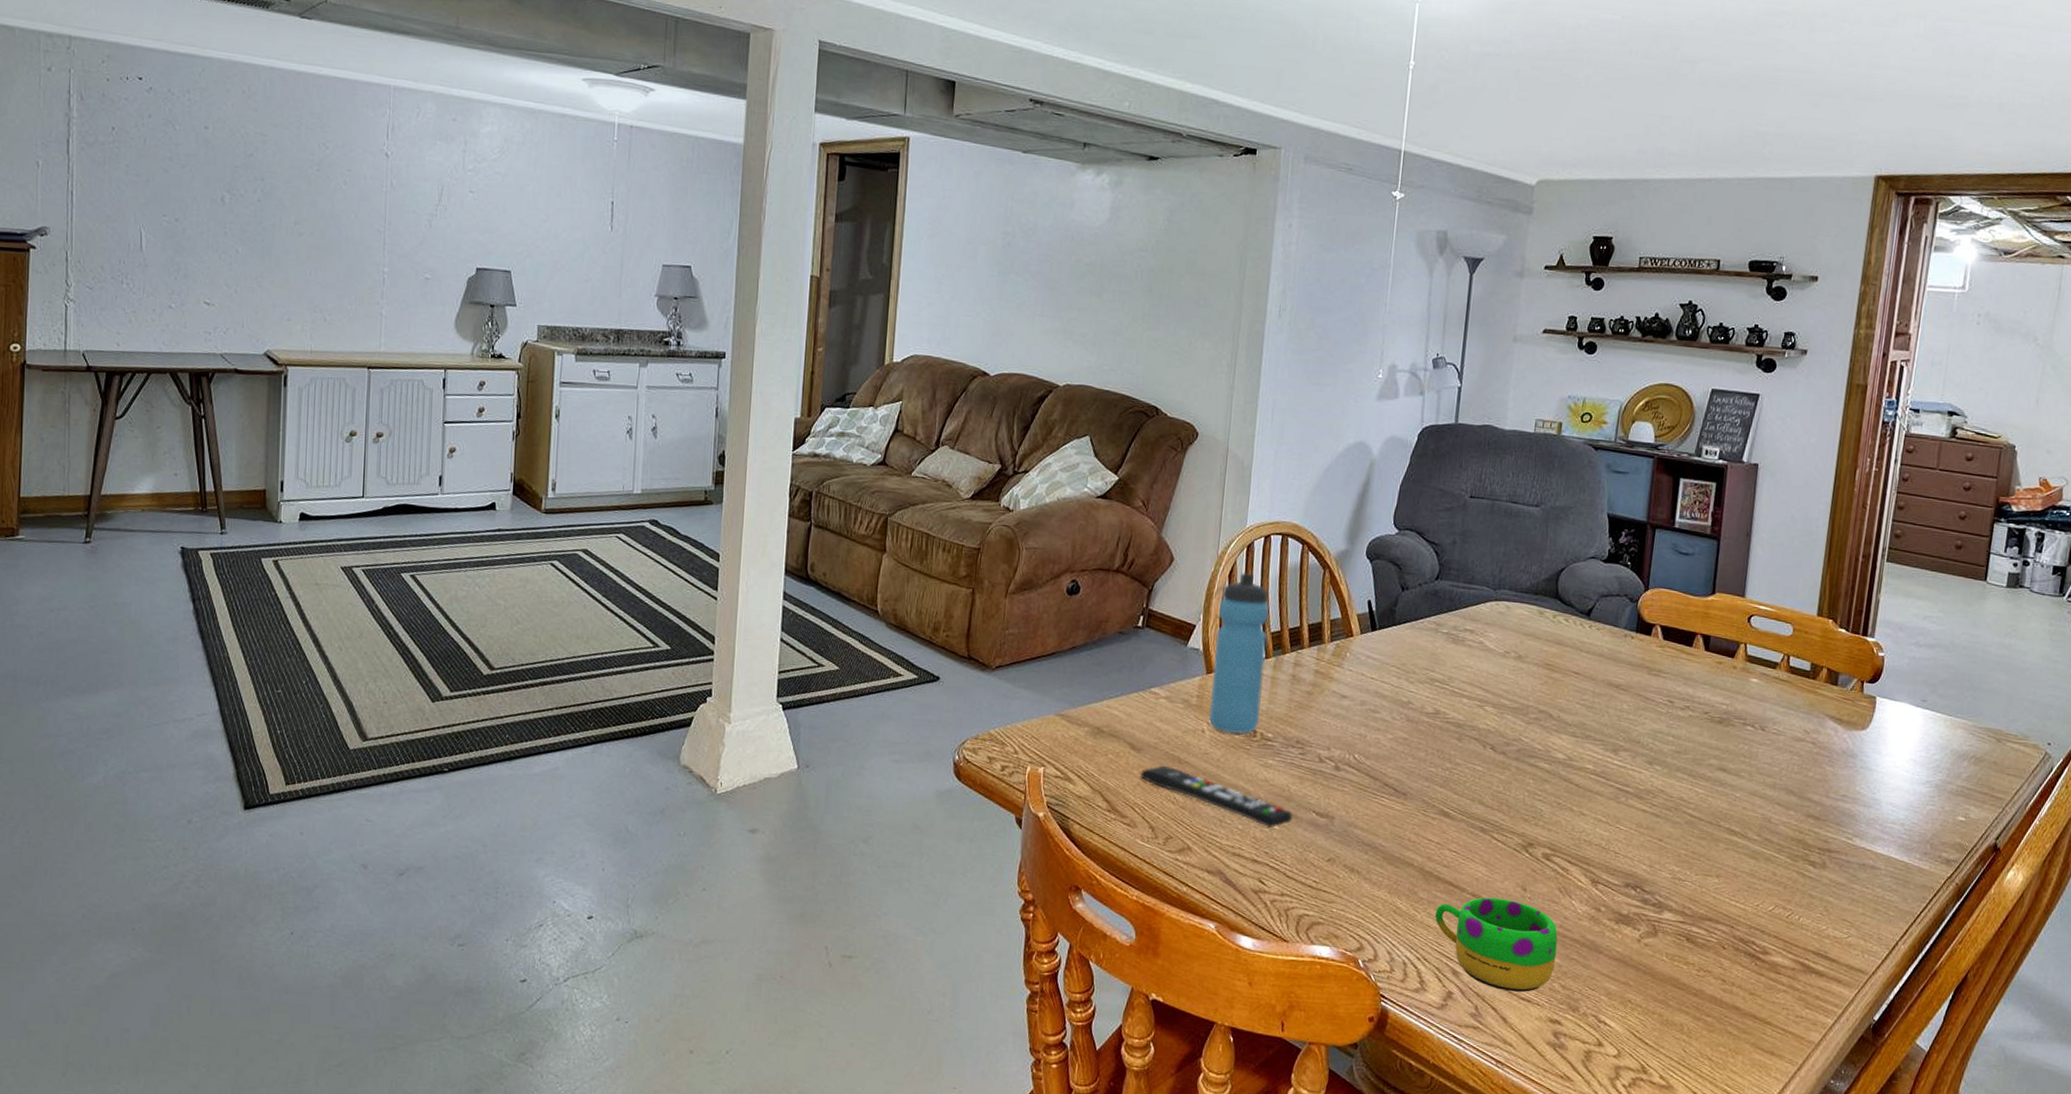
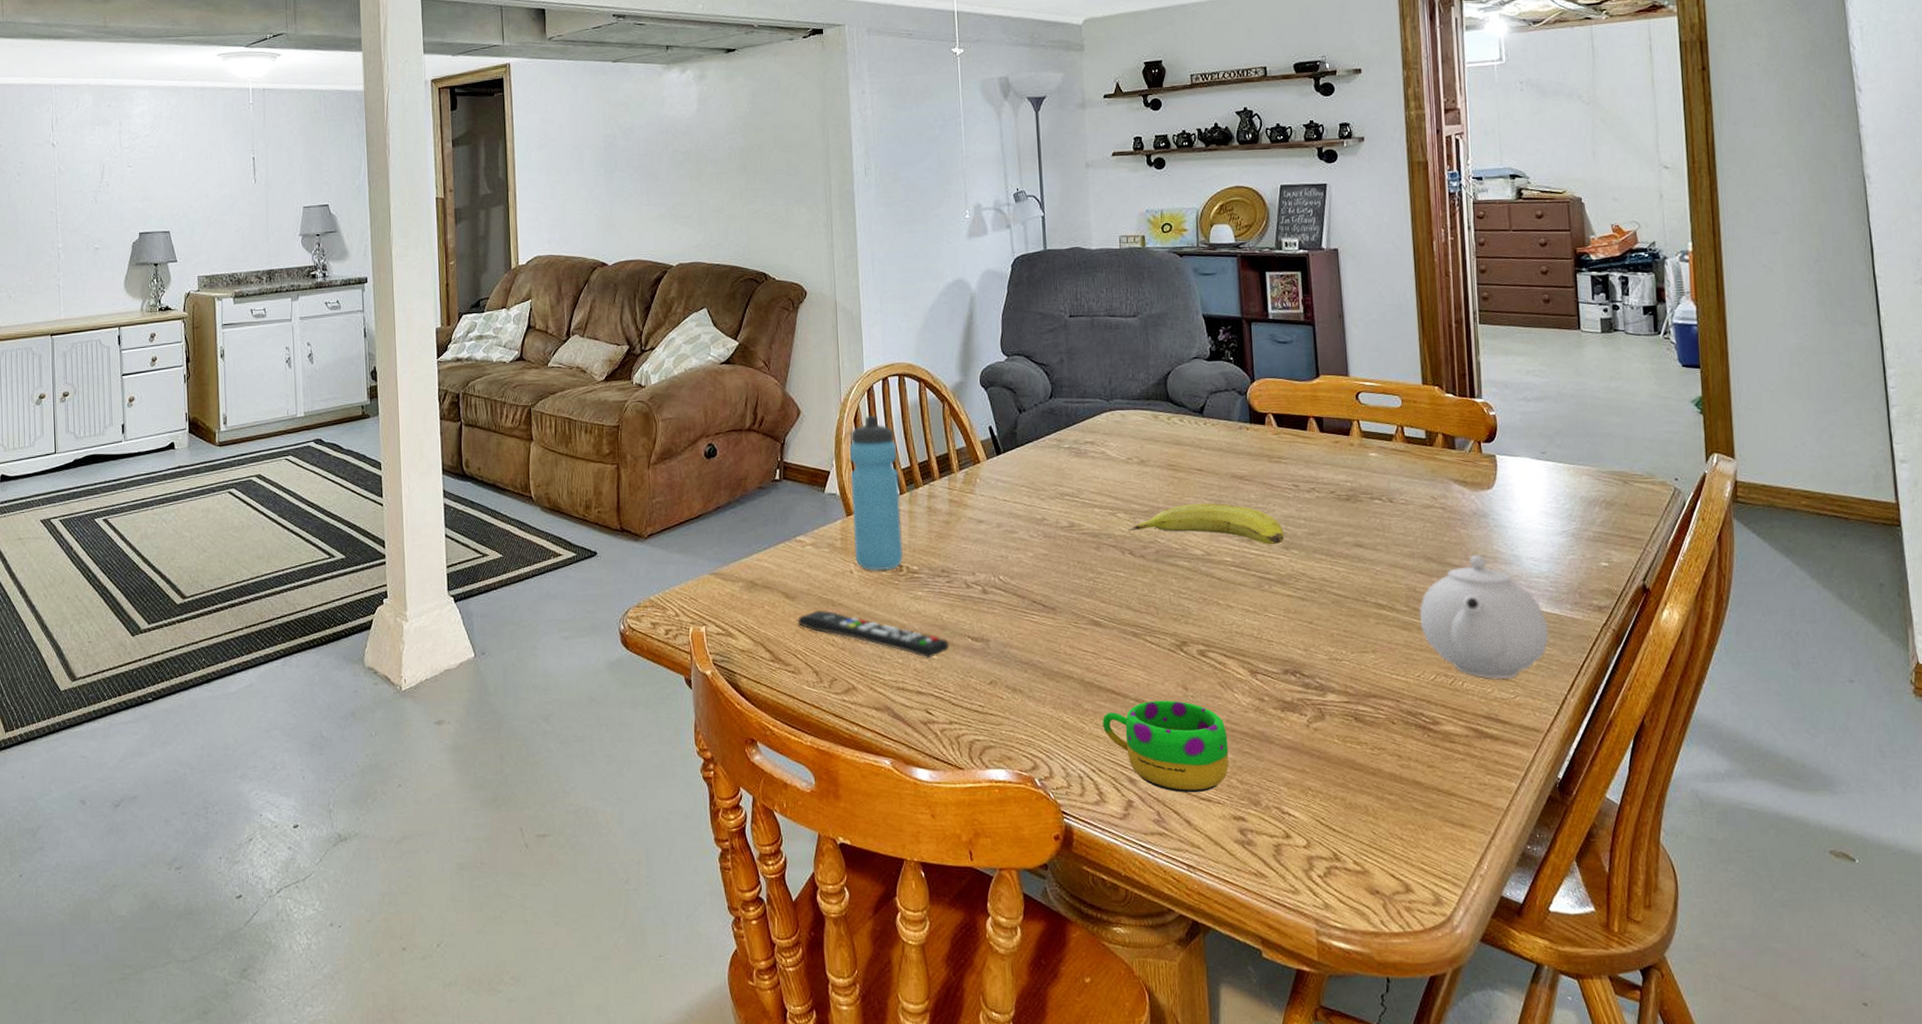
fruit: none [1493,705,1651,758] -> present [1128,502,1284,544]
teapot: none [1768,794,1894,919] -> present [1419,555,1549,680]

